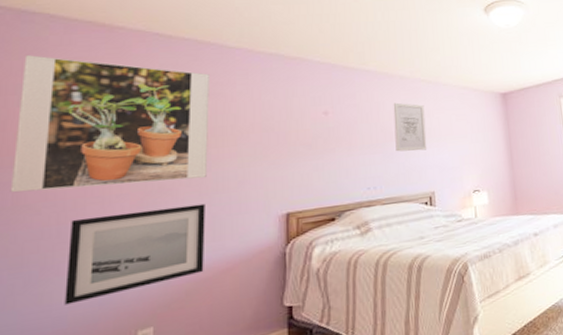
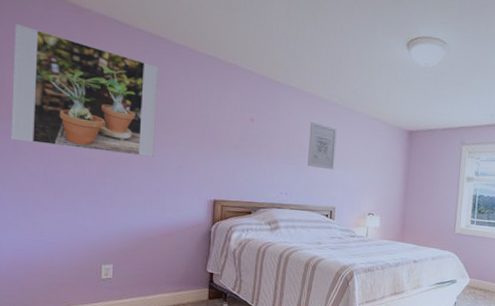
wall art: present [64,203,205,305] -> none [52,170,152,235]

